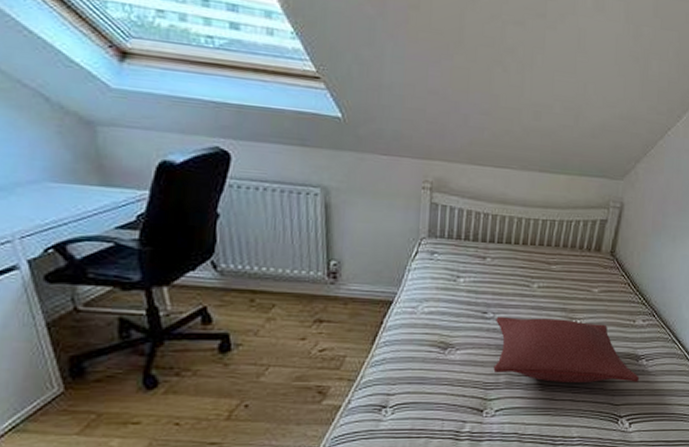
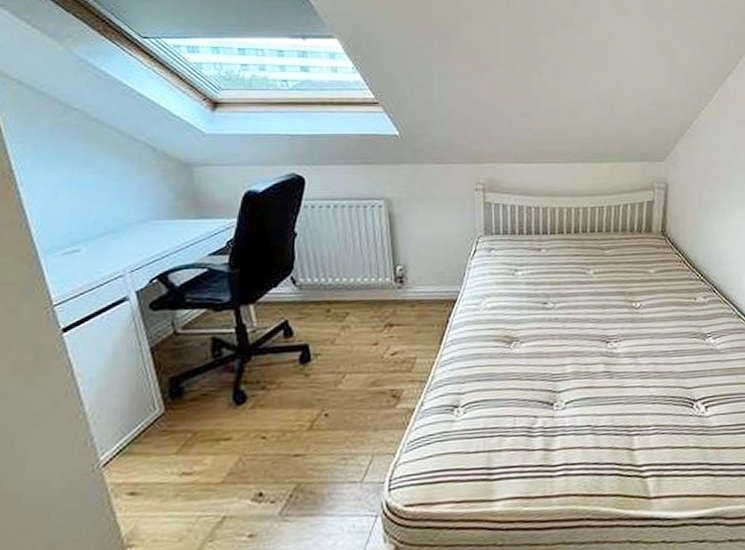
pillow: present [493,317,640,382] -> none [556,302,710,369]

